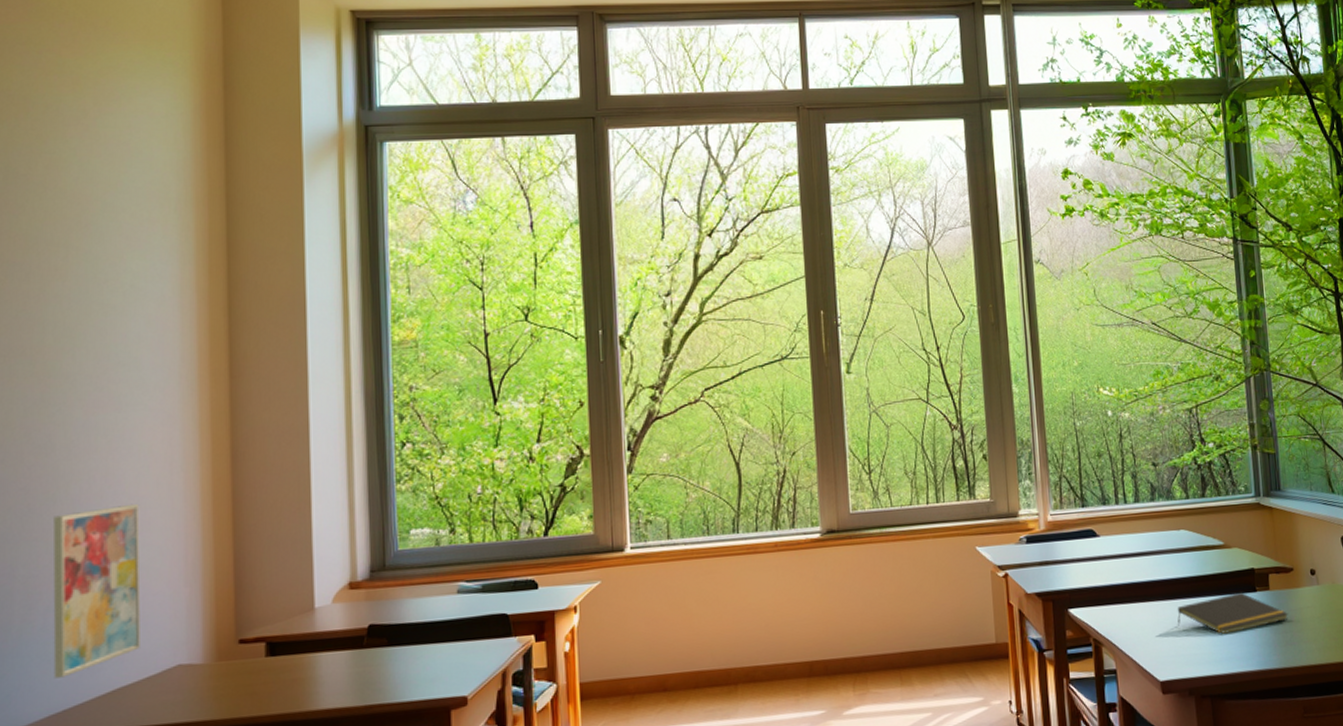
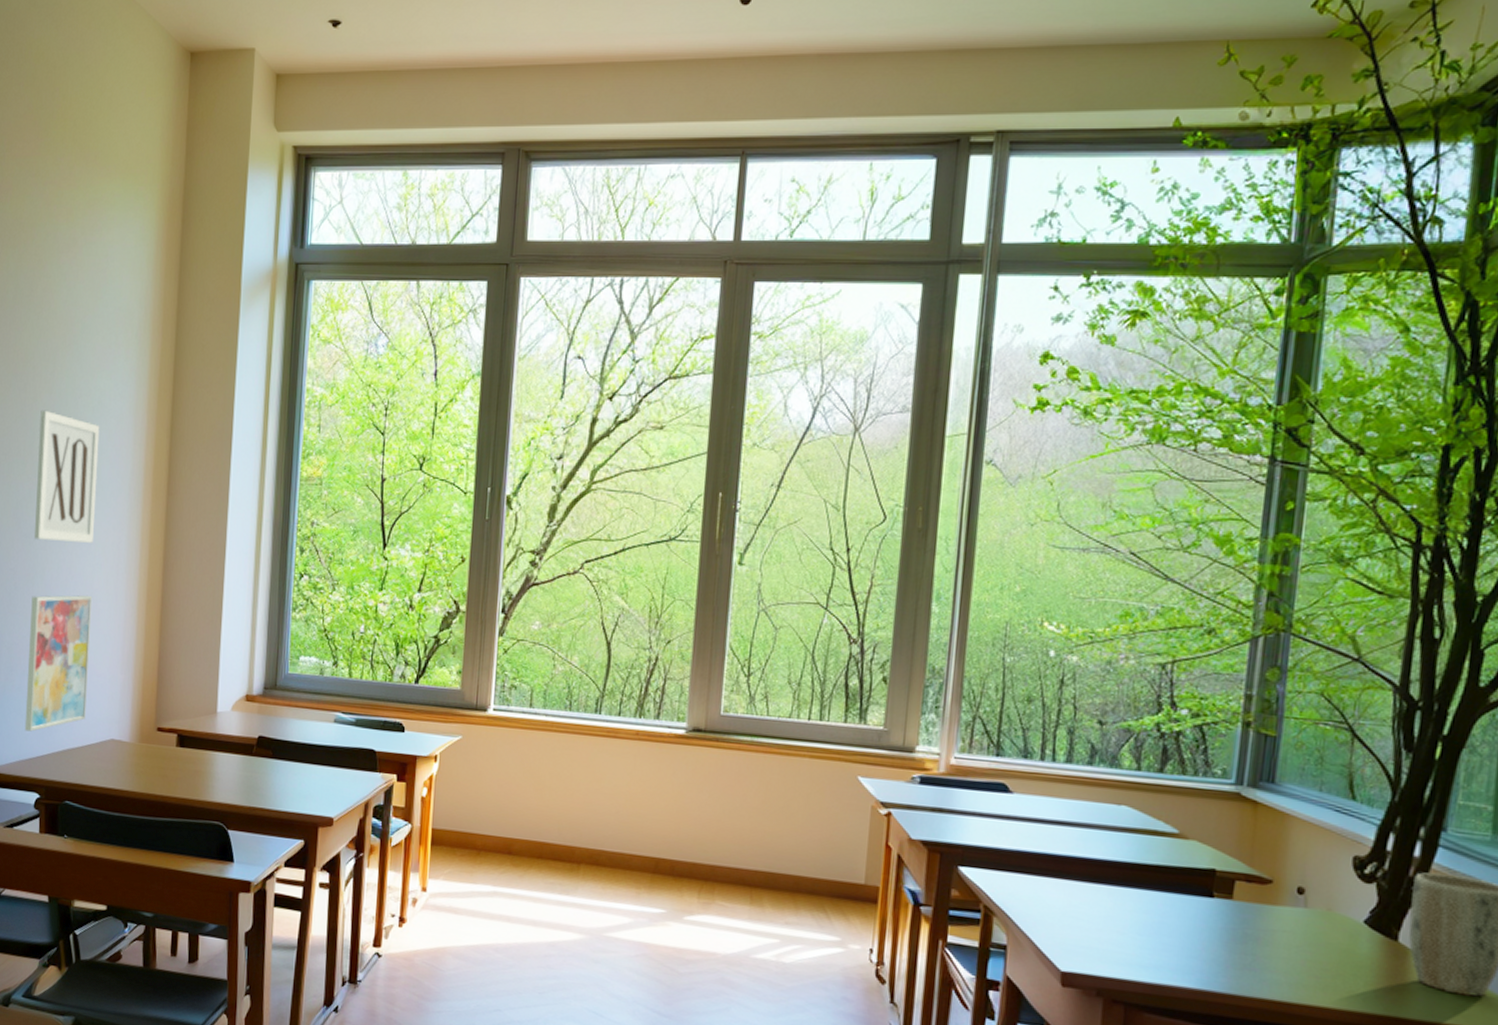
wall art: none [50,300,137,449] -> present [33,410,100,543]
notepad: present [1177,592,1288,634] -> none [1097,892,1253,940]

